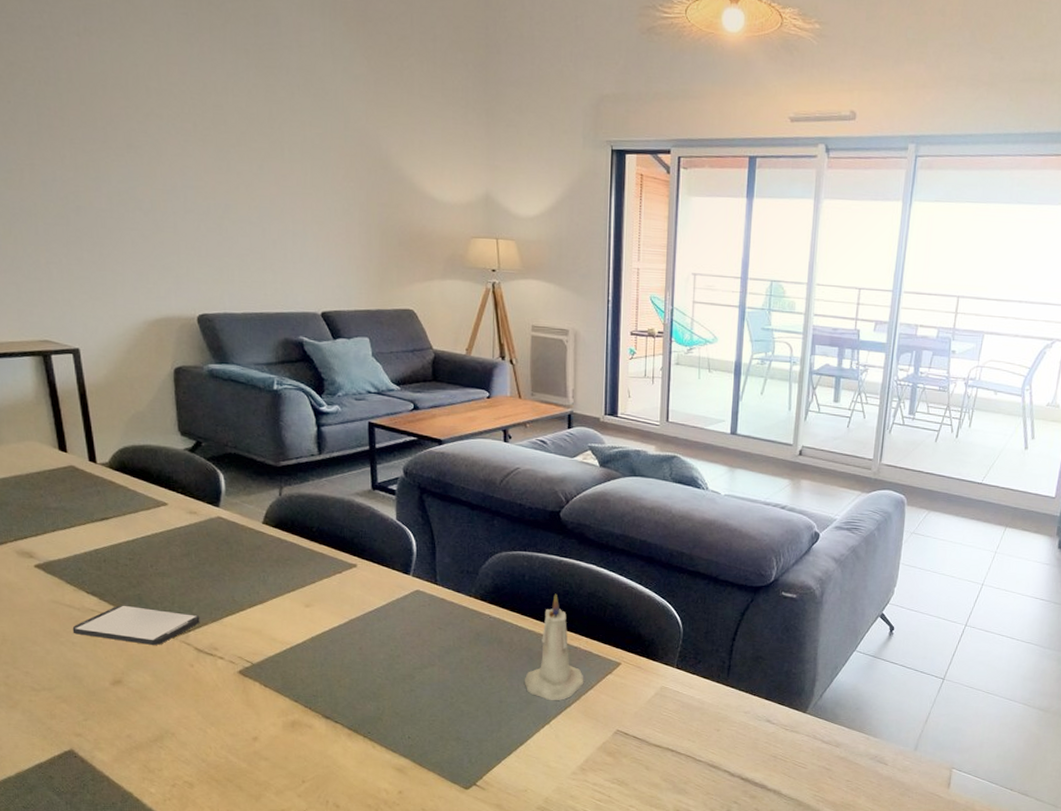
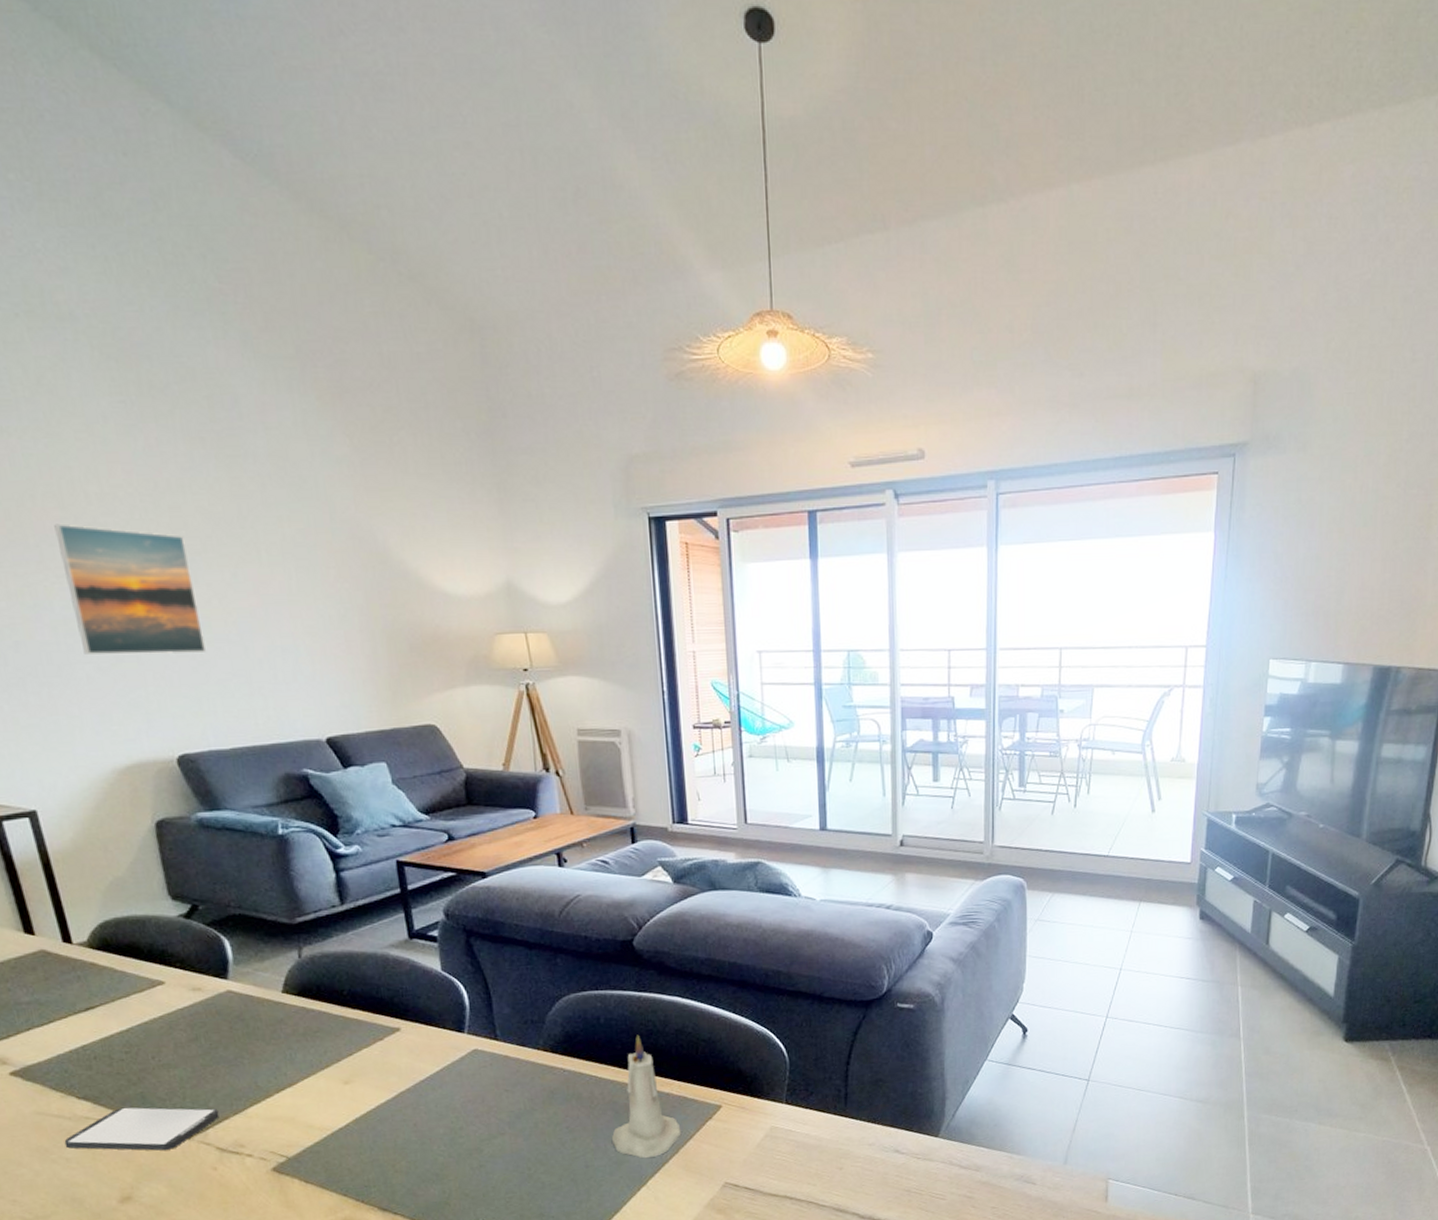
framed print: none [119,111,232,230] -> present [54,523,207,655]

